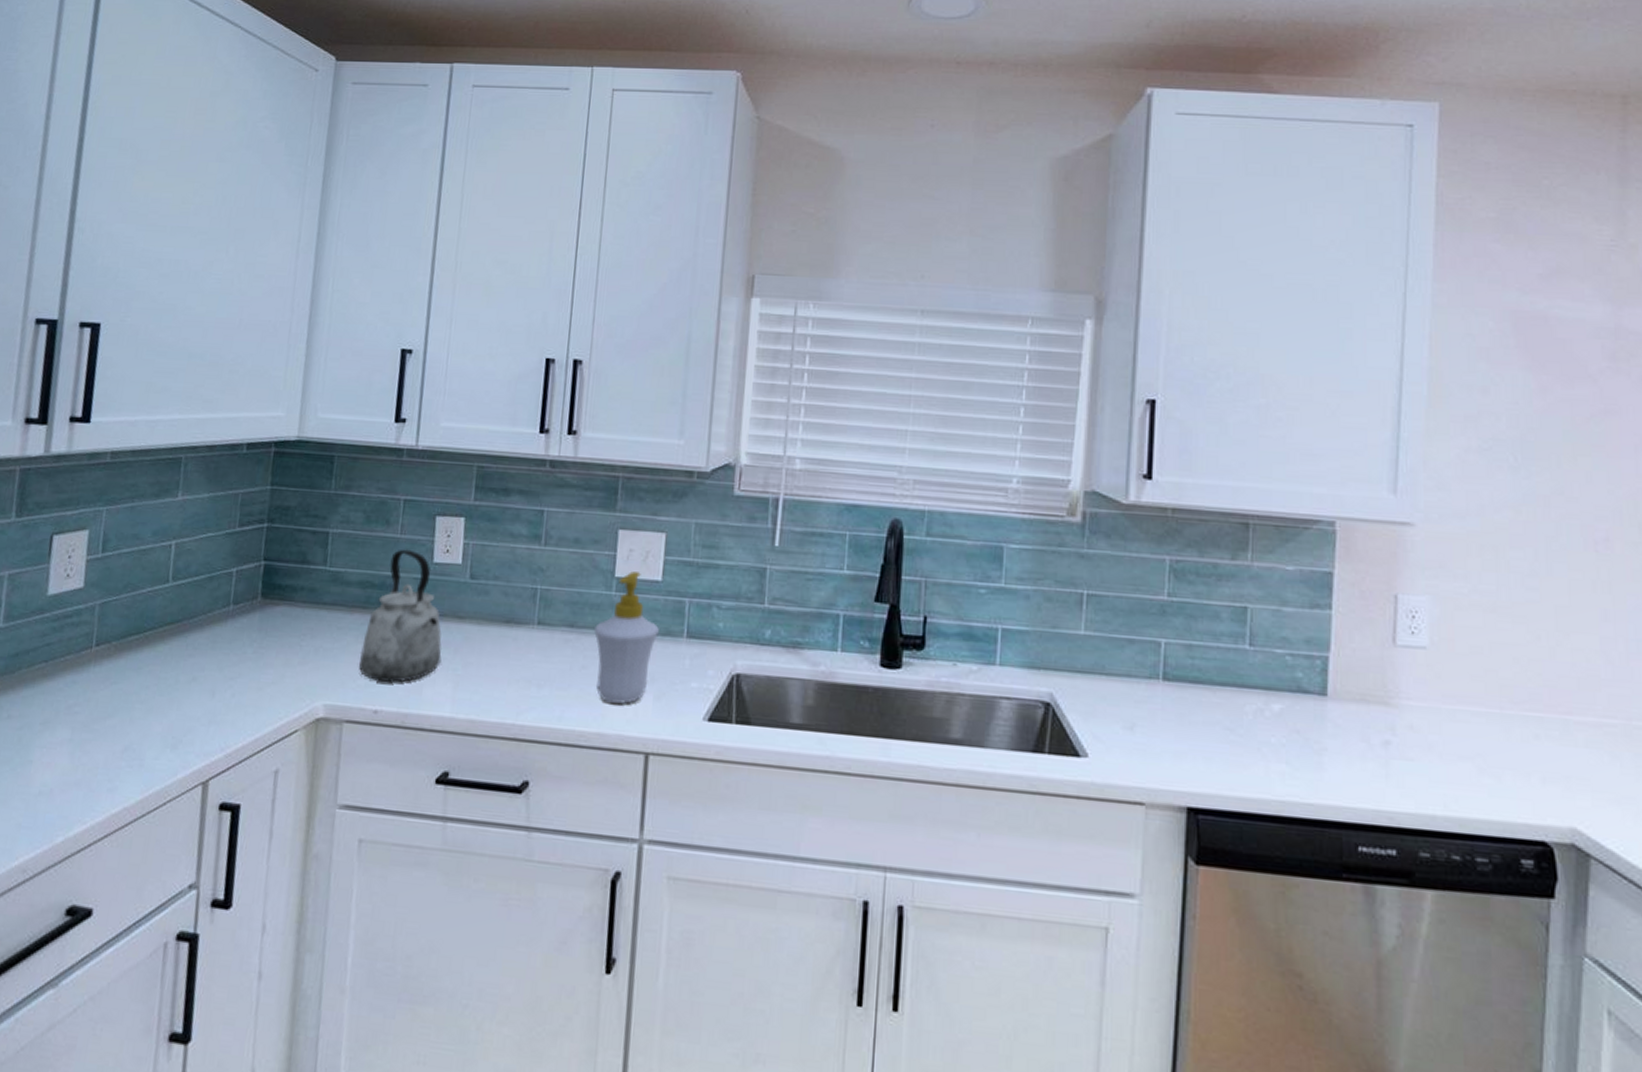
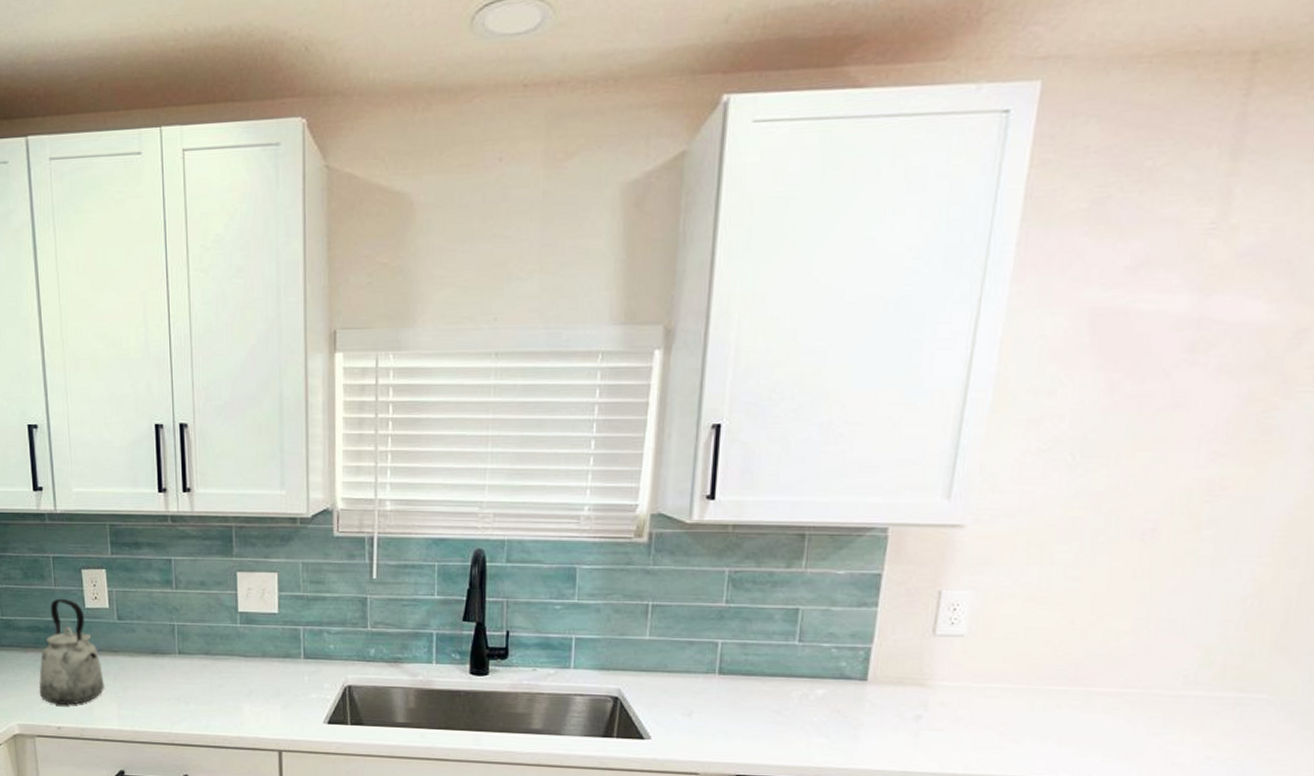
soap bottle: present [594,571,659,704] -> none [226,607,280,714]

